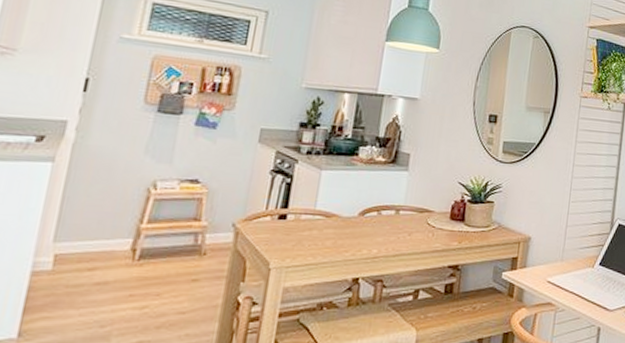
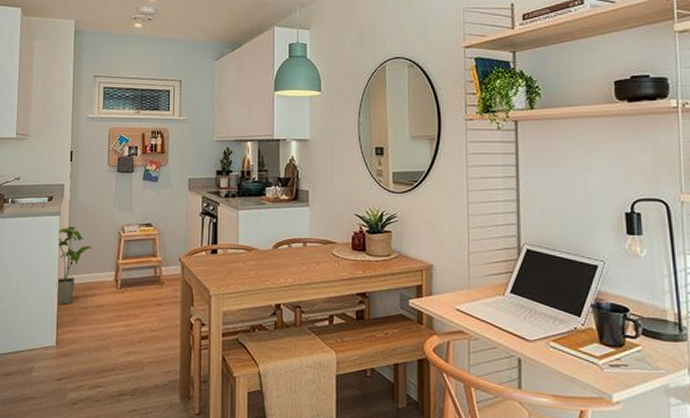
house plant: none [29,176,104,282] -> present [56,226,94,305]

